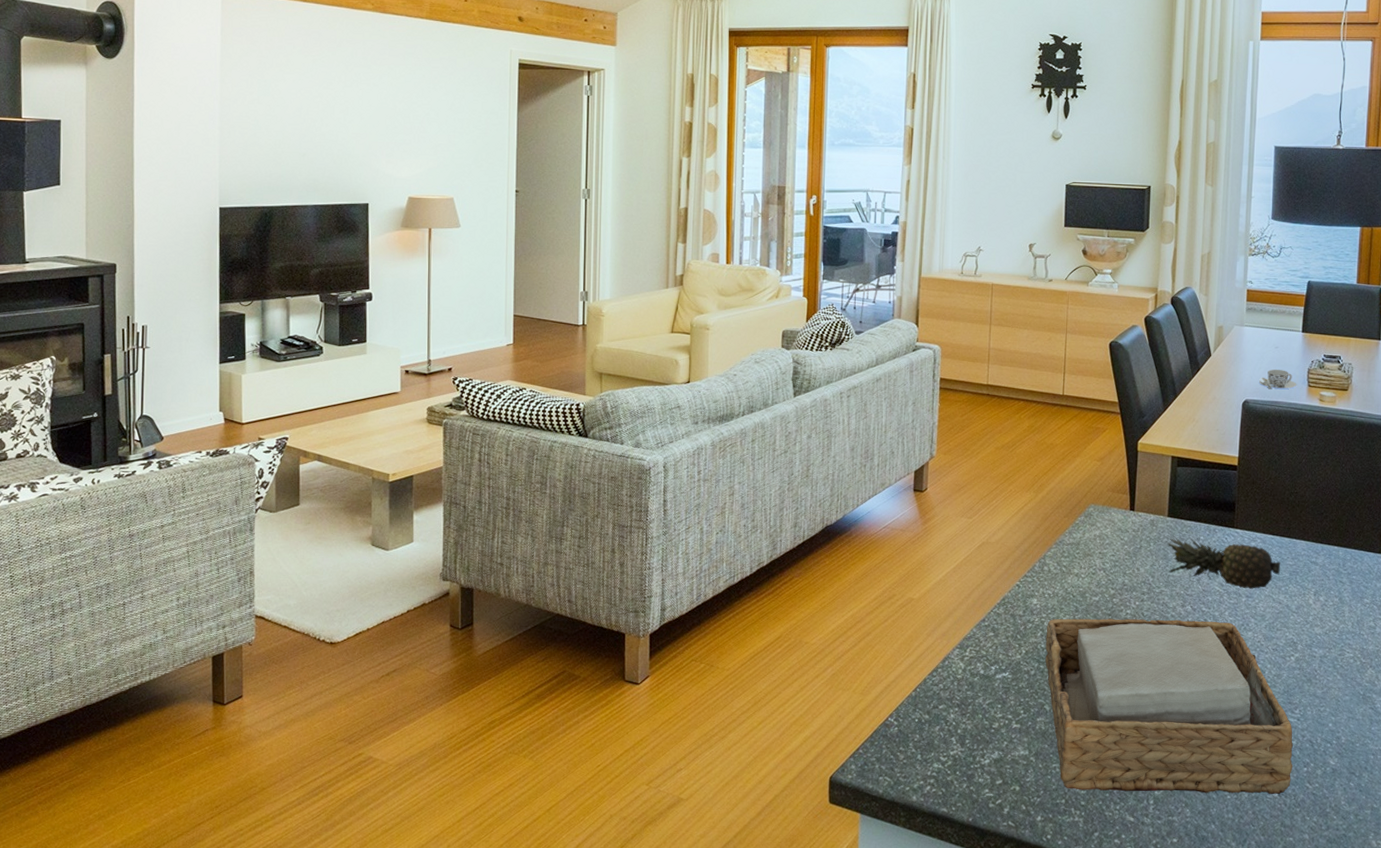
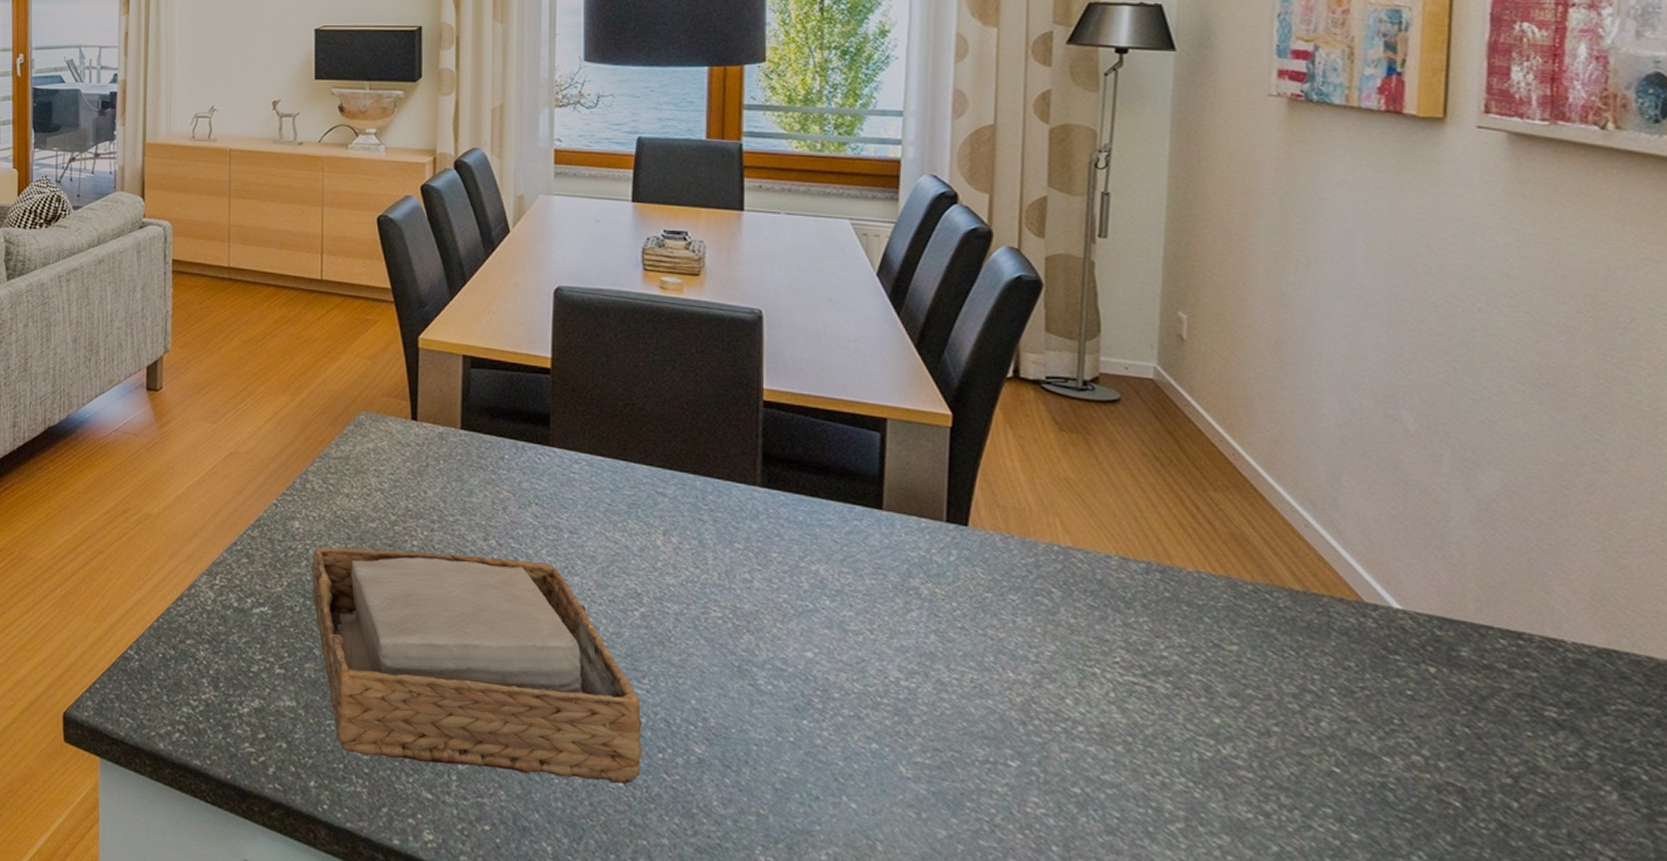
fruit: present [1167,538,1281,589] -> none [461,455,616,523]
teacup: present [1259,370,1297,389] -> none [576,249,628,274]

